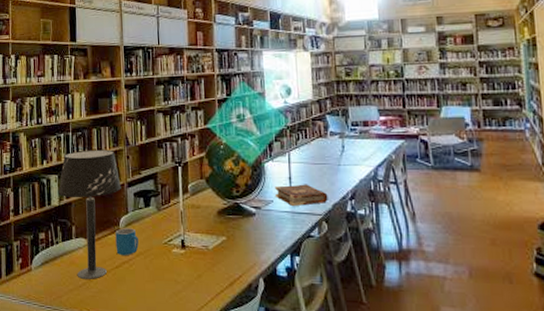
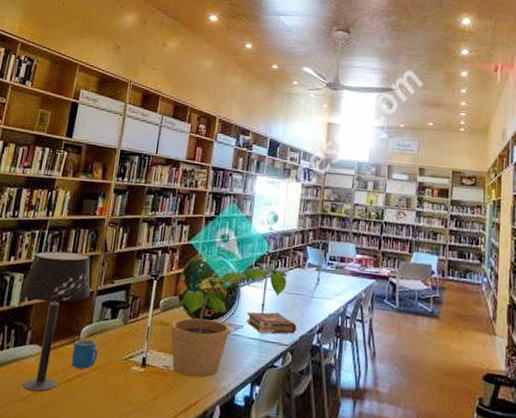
potted plant: none [203,140,311,253] -> present [171,267,288,378]

